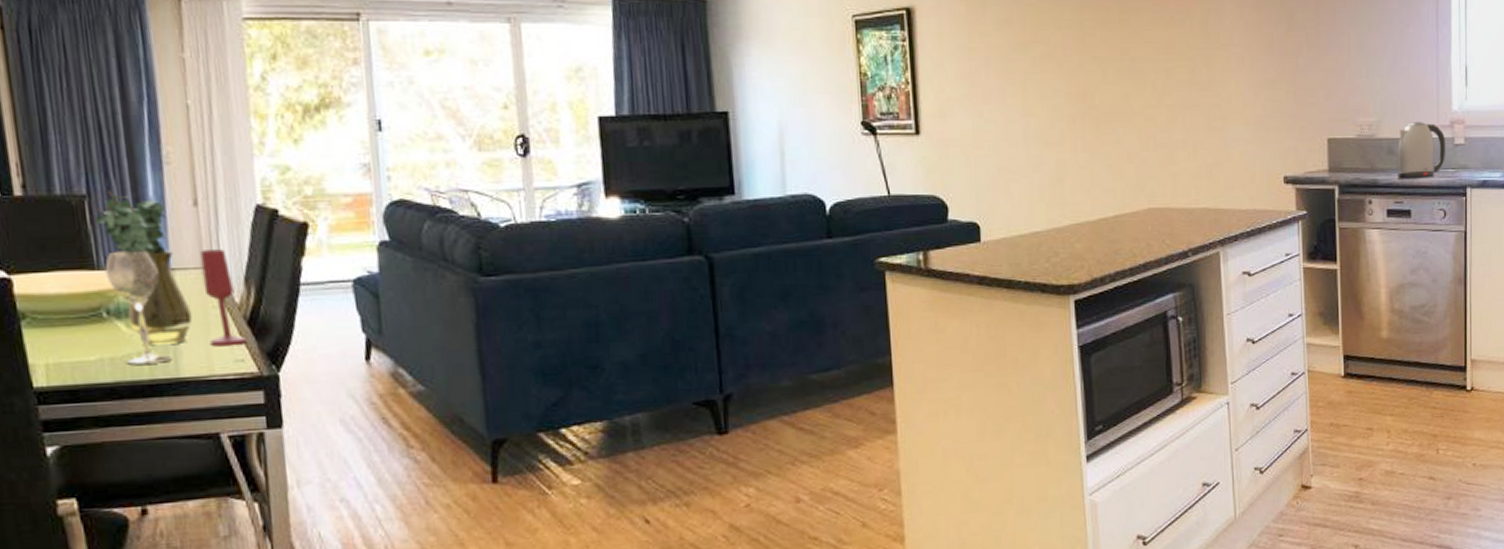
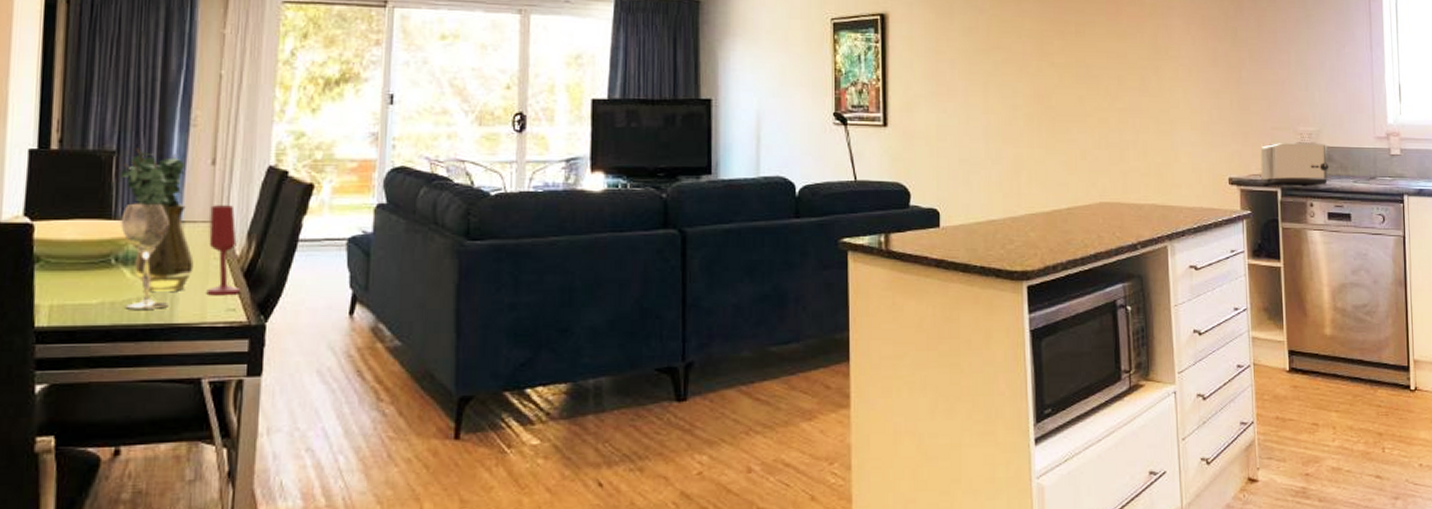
toaster: none [1317,135,1389,184] -> present [1260,143,1328,187]
kettle: present [1396,122,1446,181] -> none [1336,133,1383,186]

